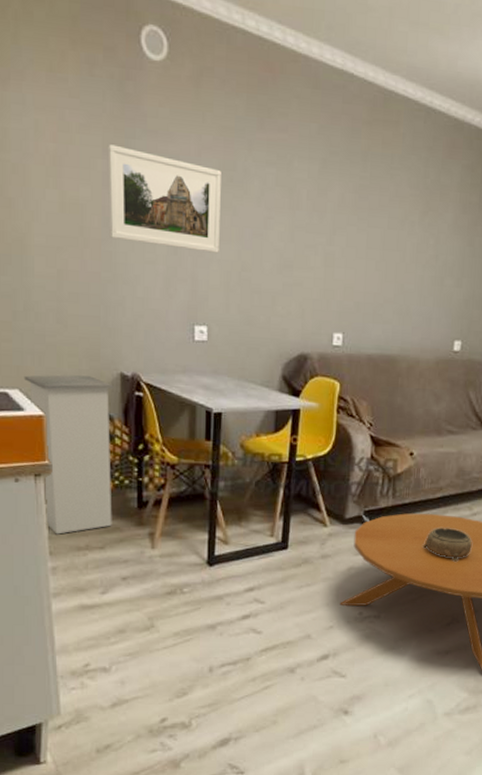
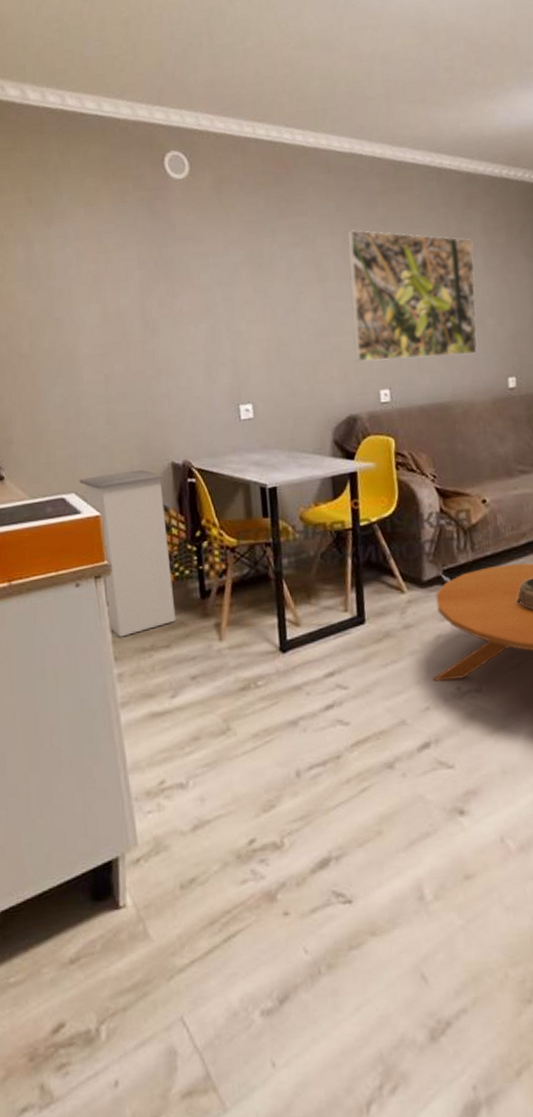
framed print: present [107,144,221,254] -> none [142,255,256,338]
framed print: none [315,158,447,312] -> present [347,229,478,362]

